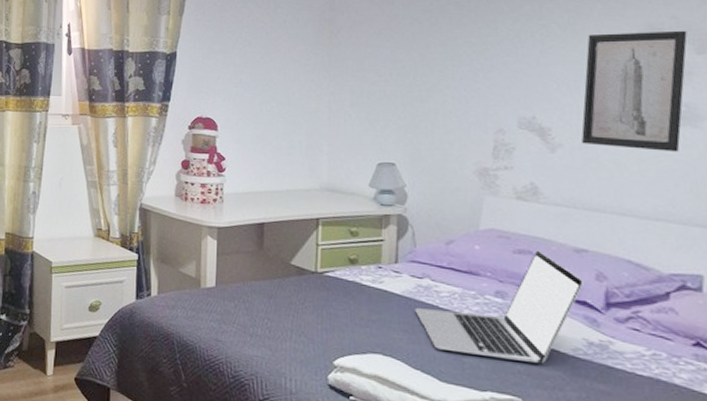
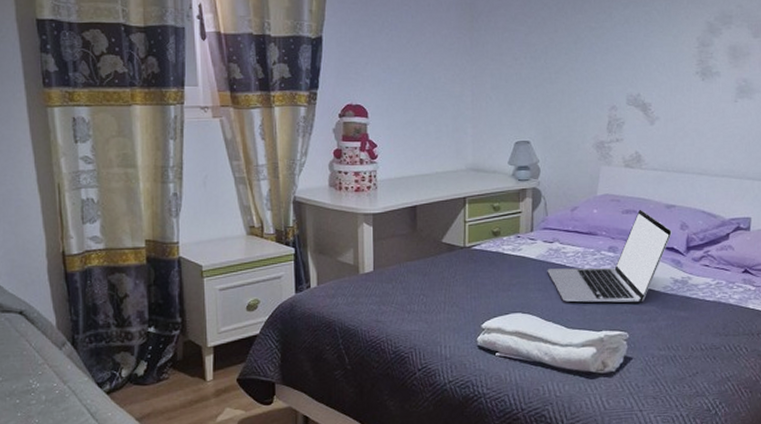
wall art: present [581,30,687,152] -> none [673,17,748,120]

